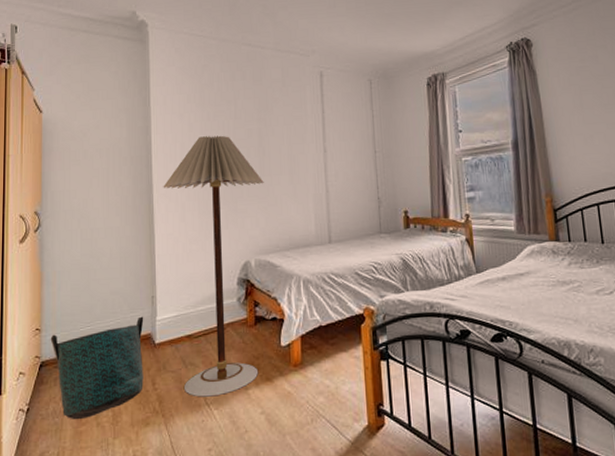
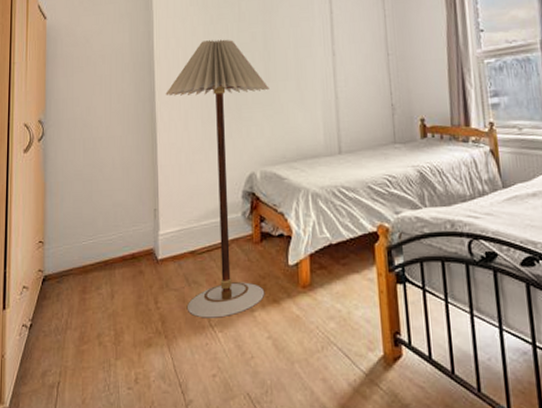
storage basket: present [50,316,144,419] -> none [53,230,146,337]

